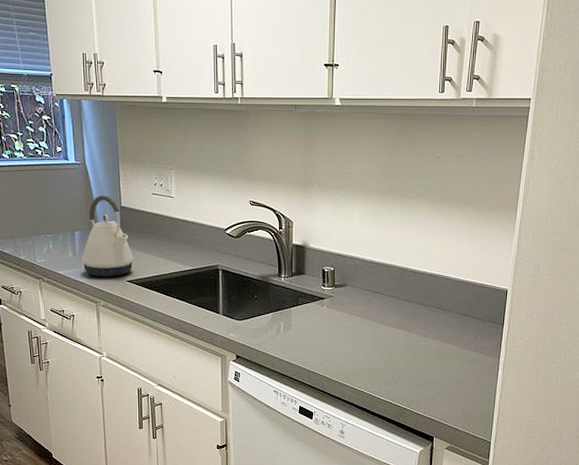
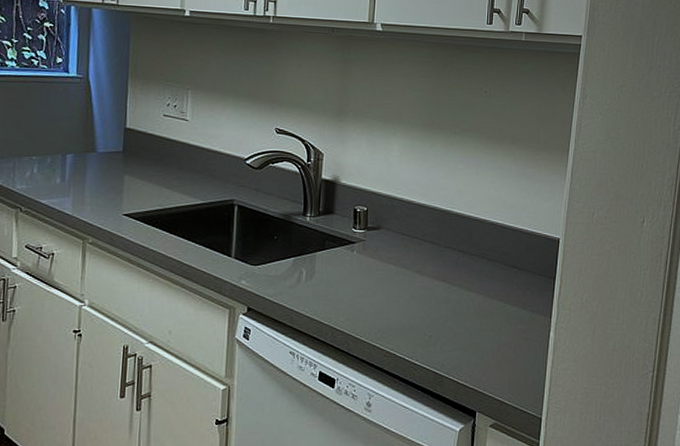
kettle: present [81,195,134,277] -> none [71,114,134,210]

